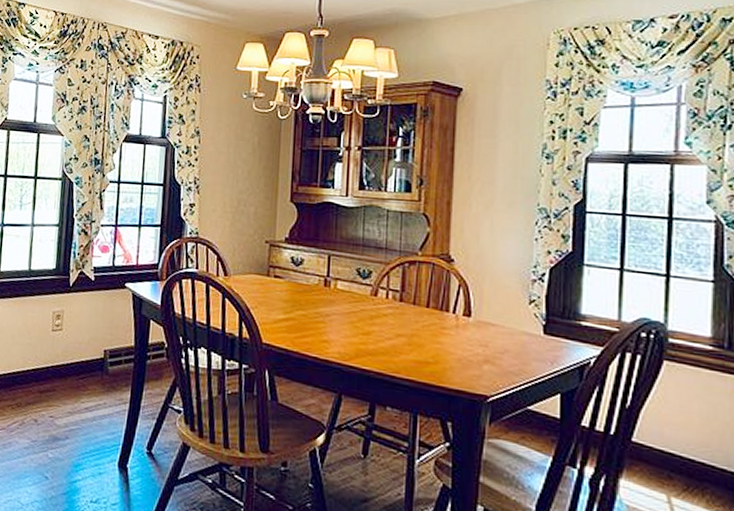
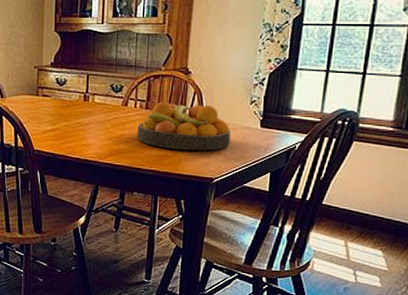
fruit bowl: none [390,293,508,360] -> present [137,101,231,151]

